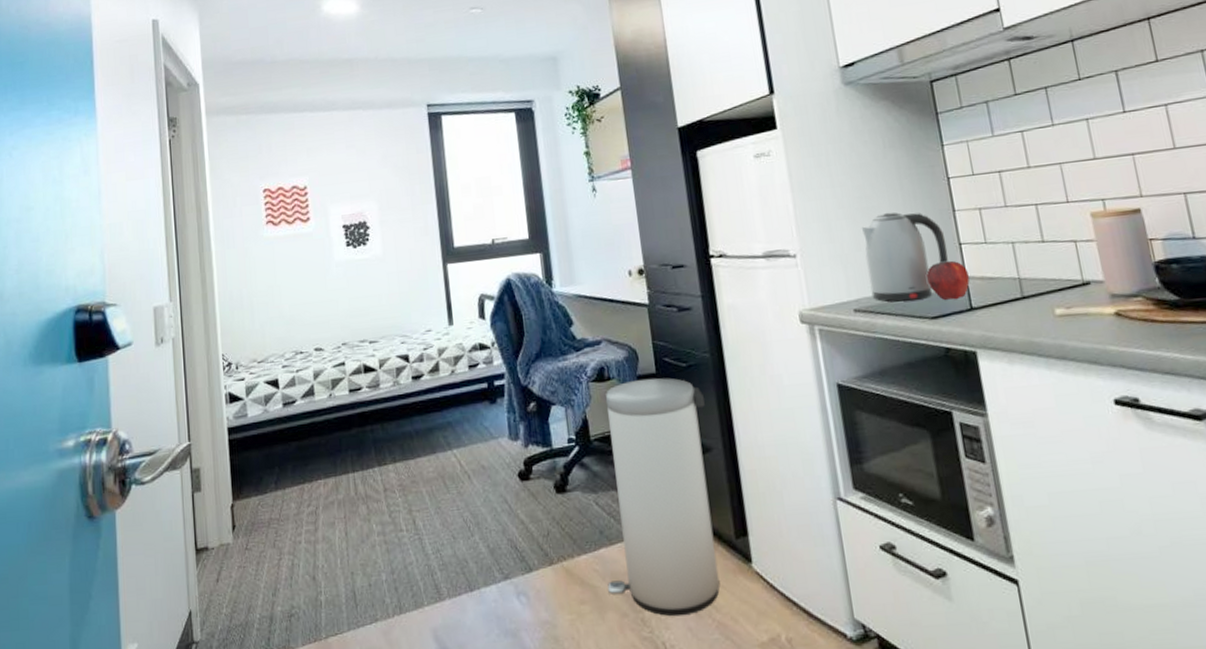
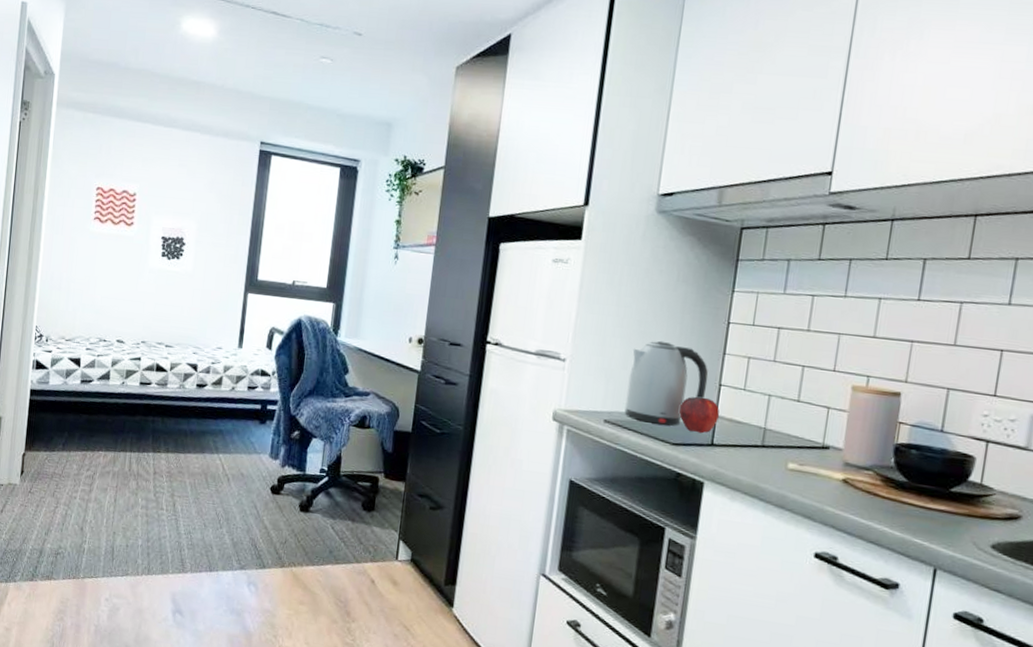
pedal bin: present [606,378,720,616] -> none [325,433,448,635]

